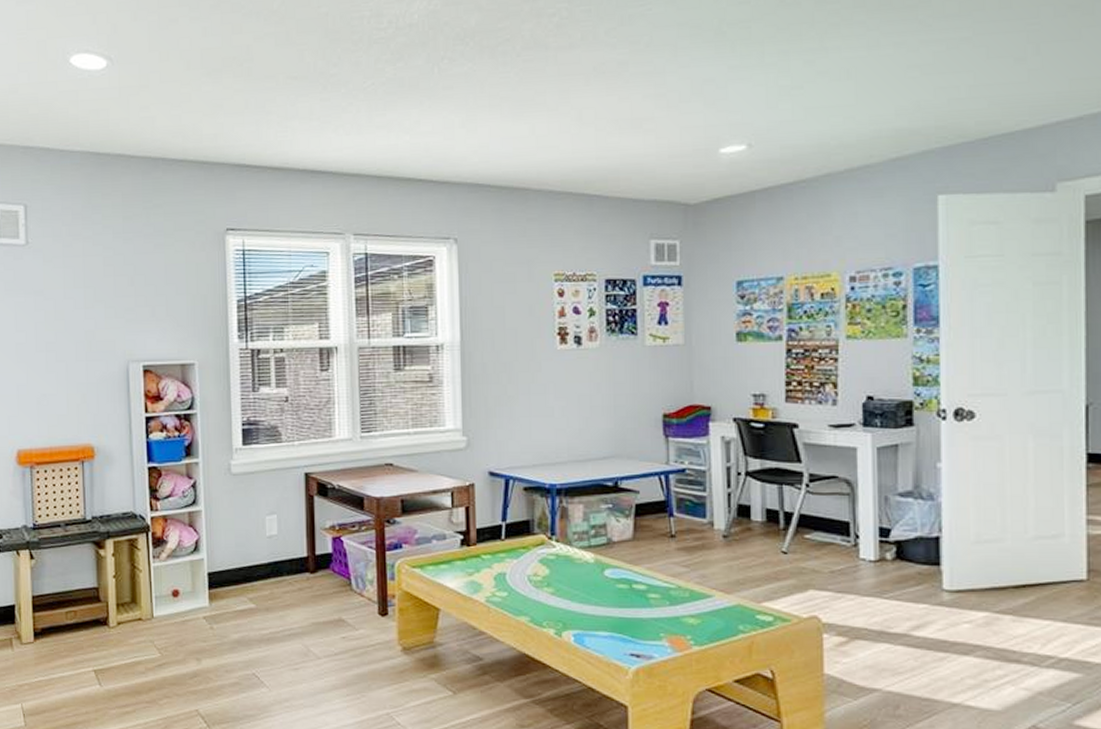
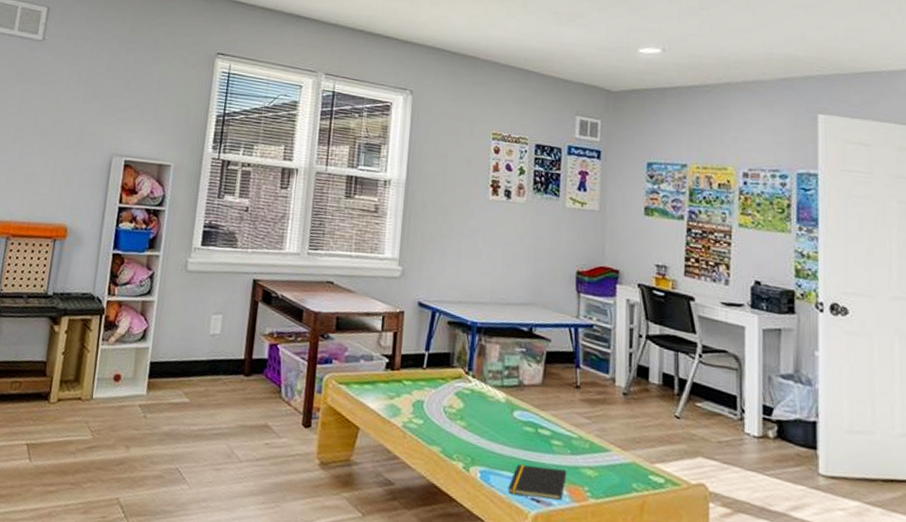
notepad: none [605,622,667,653] -> present [508,464,567,500]

